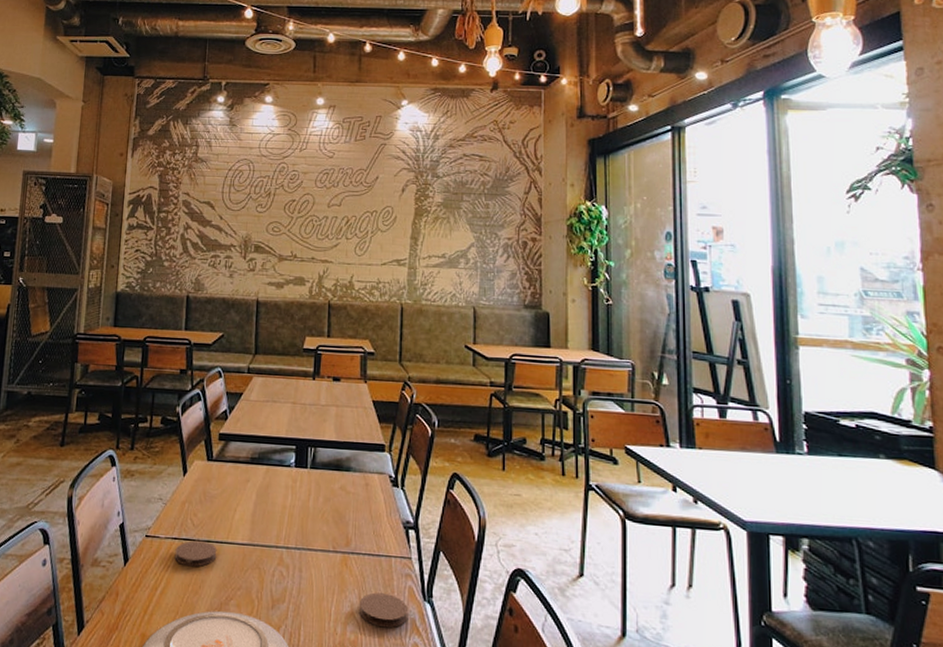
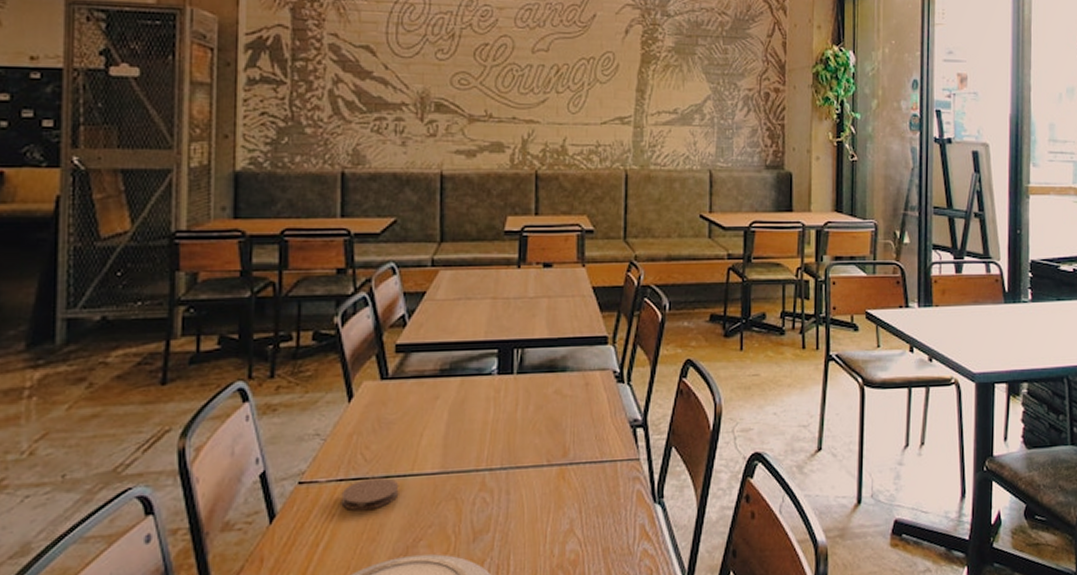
coaster: present [360,592,409,628] -> none [581,502,637,540]

